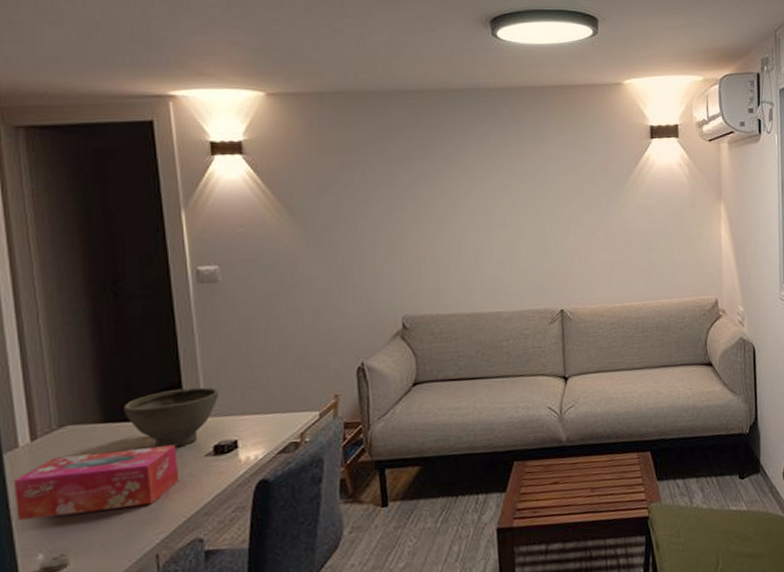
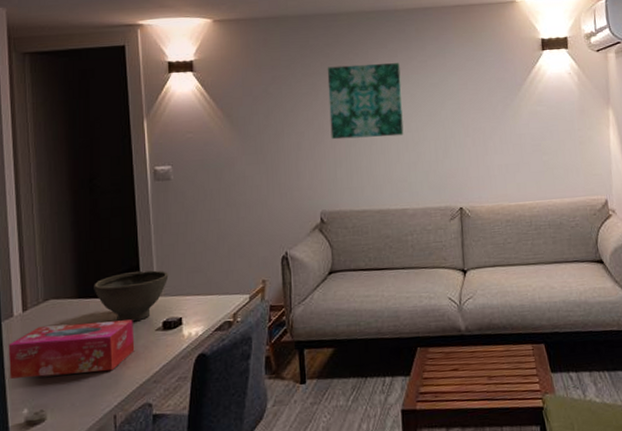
wall art: none [407,148,498,235] -> present [327,63,404,140]

